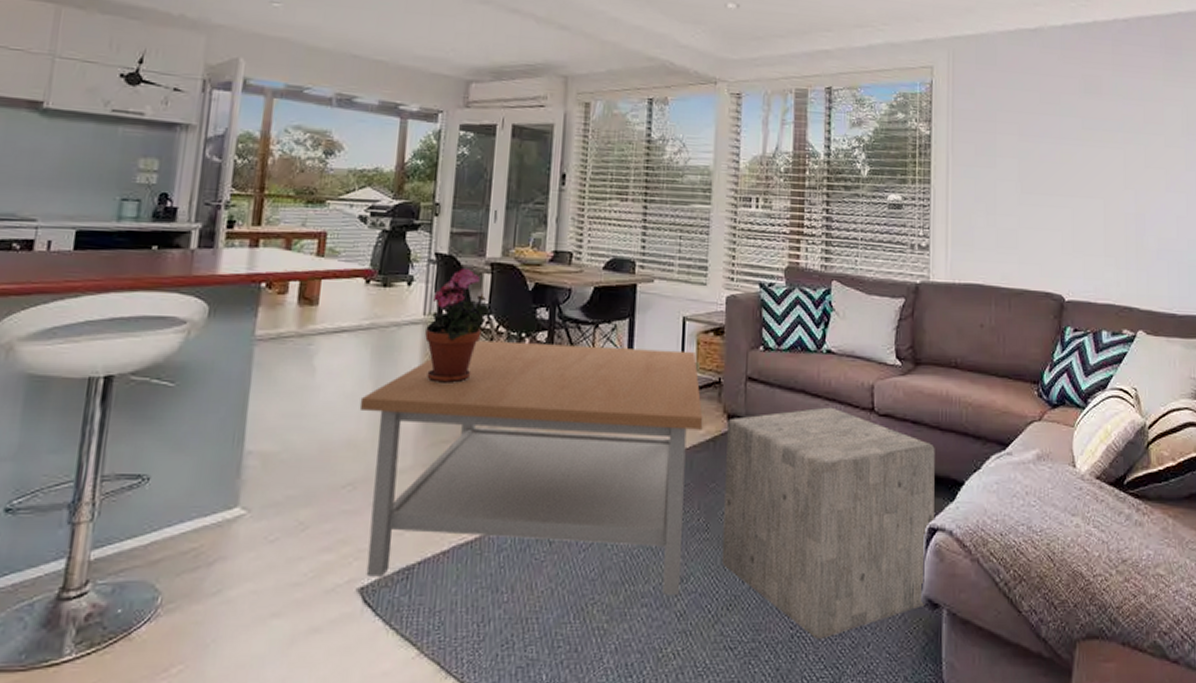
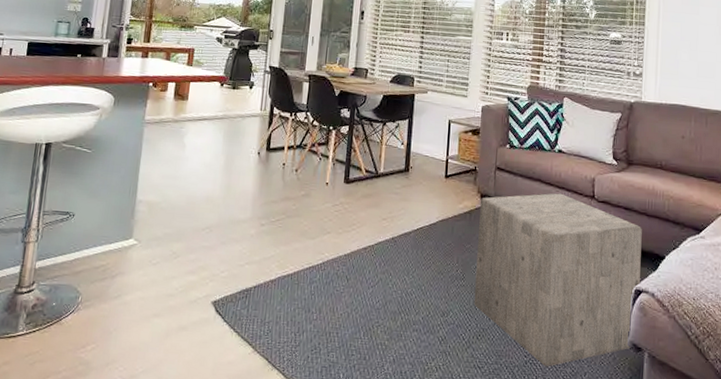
coffee table: present [359,340,703,595] -> none [215,130,462,325]
potted plant: present [425,267,492,383] -> none [261,77,309,161]

